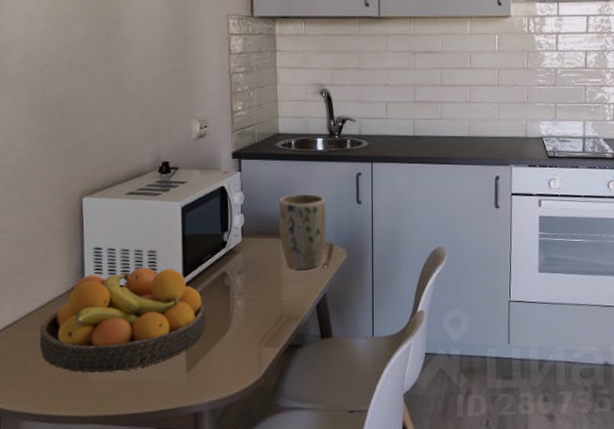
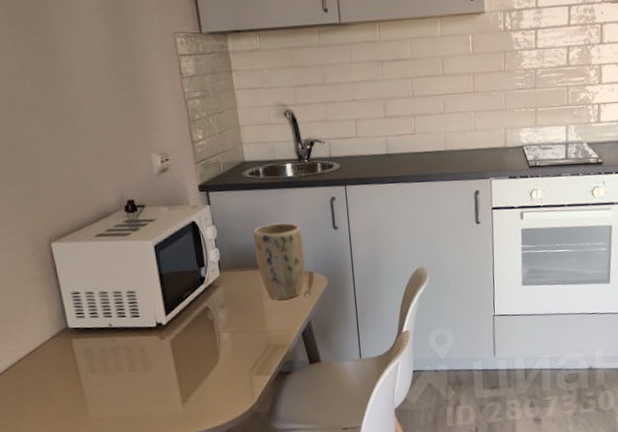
fruit bowl: present [40,267,206,374] -> none [33,307,195,412]

